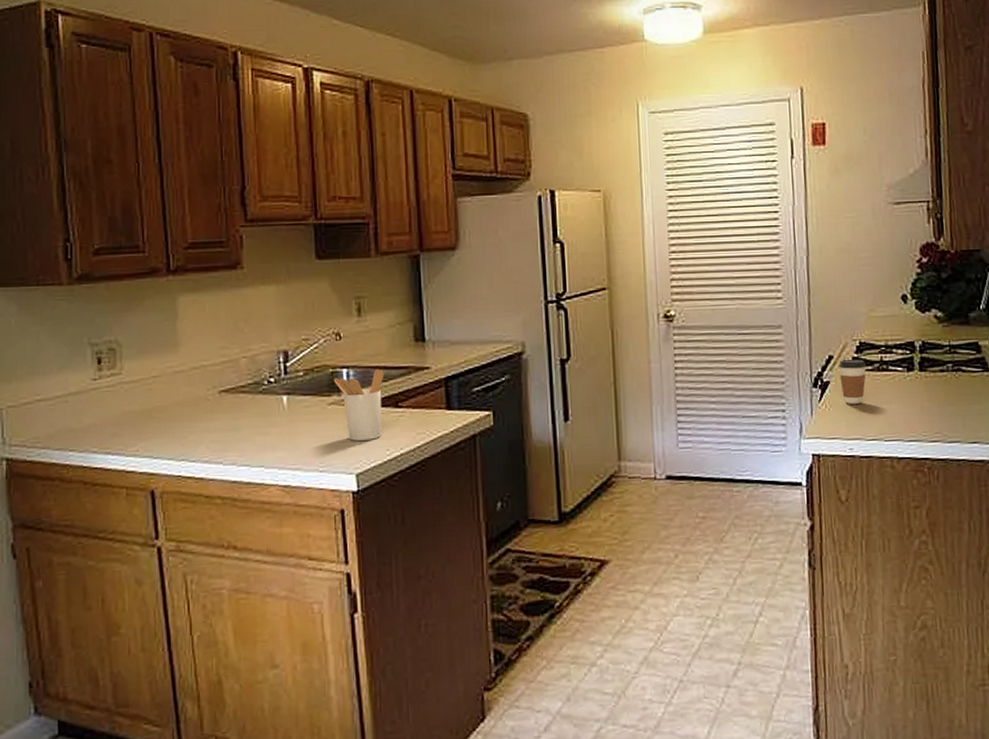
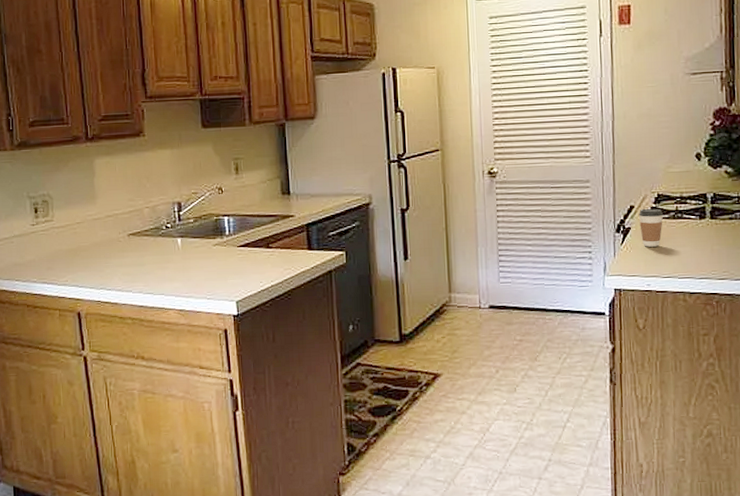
utensil holder: present [334,368,384,441] -> none [218,216,258,275]

